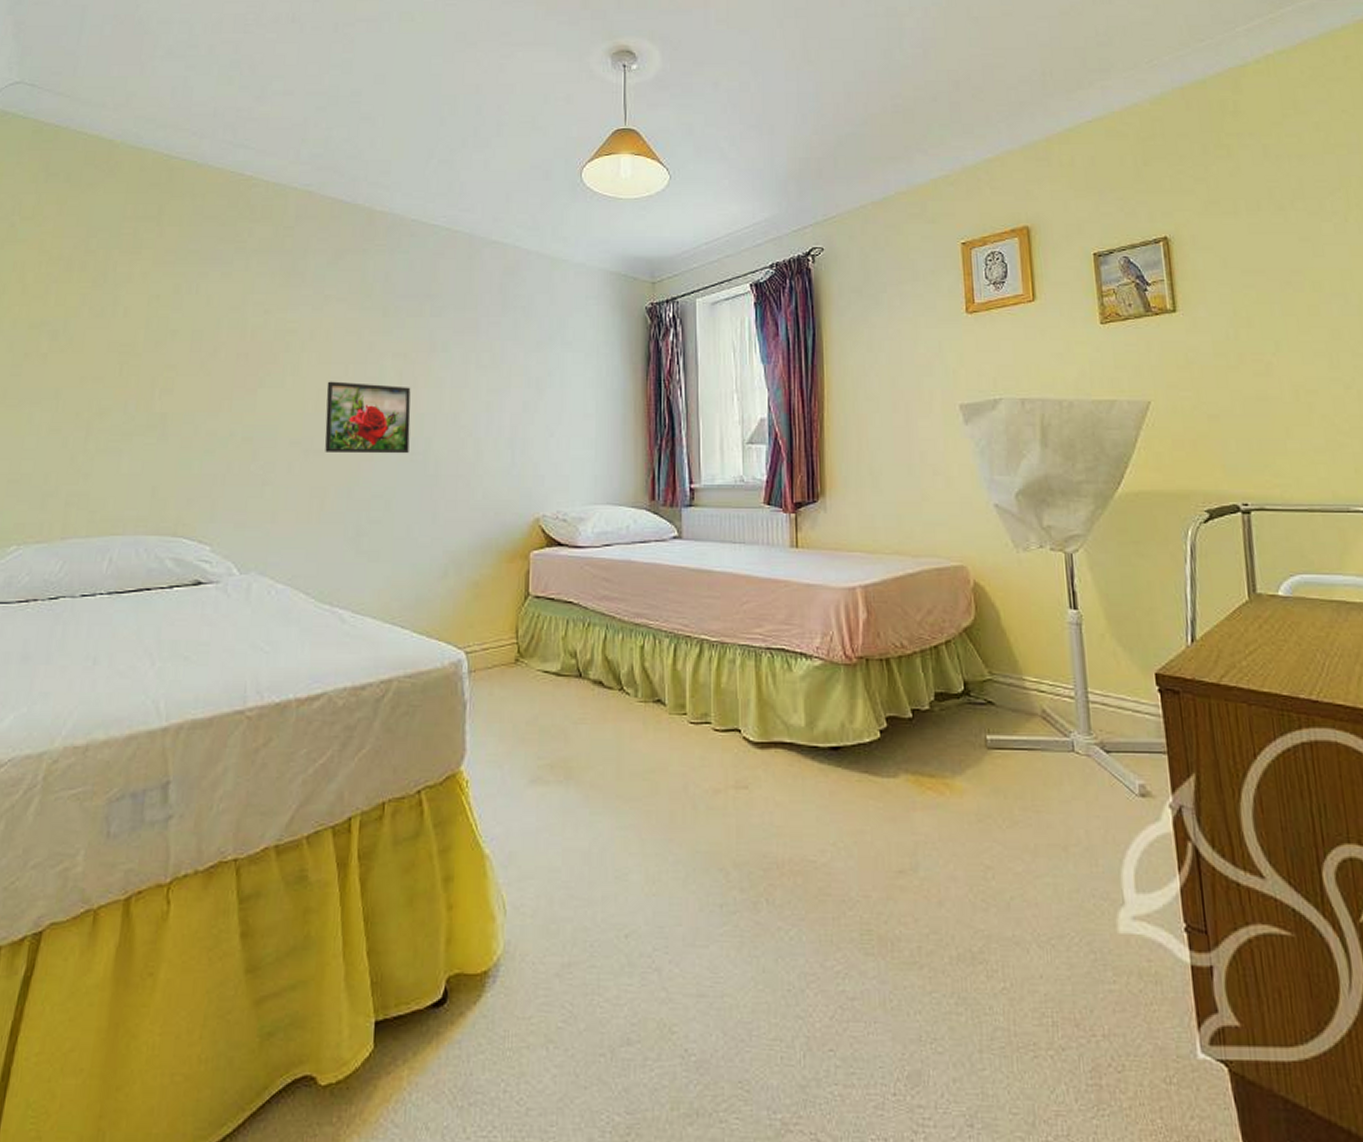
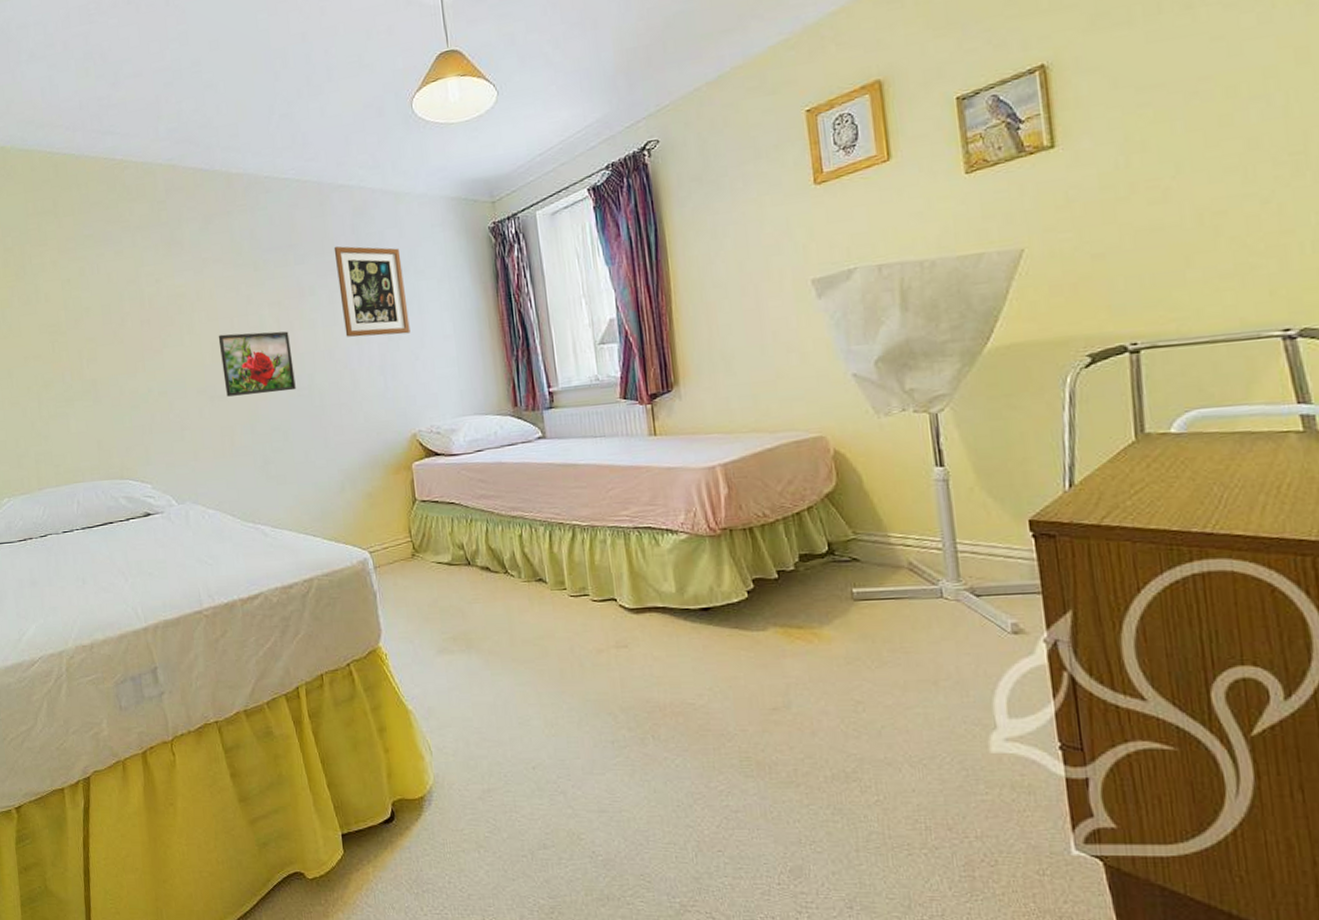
wall art: none [475,303,549,407] -> present [333,246,411,337]

